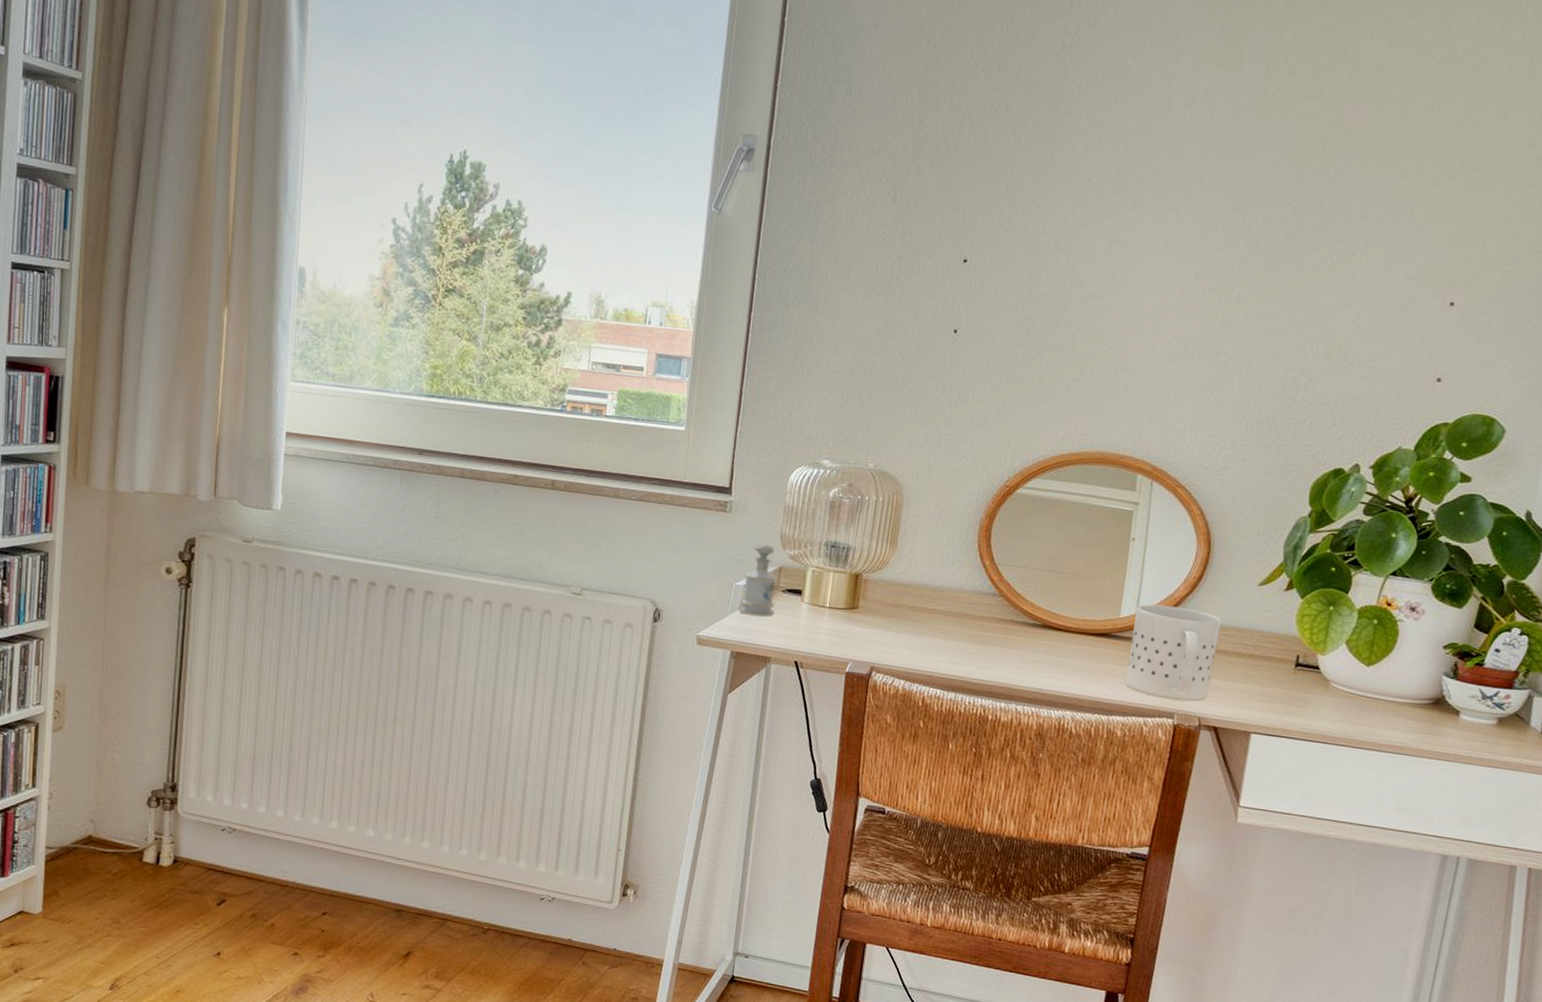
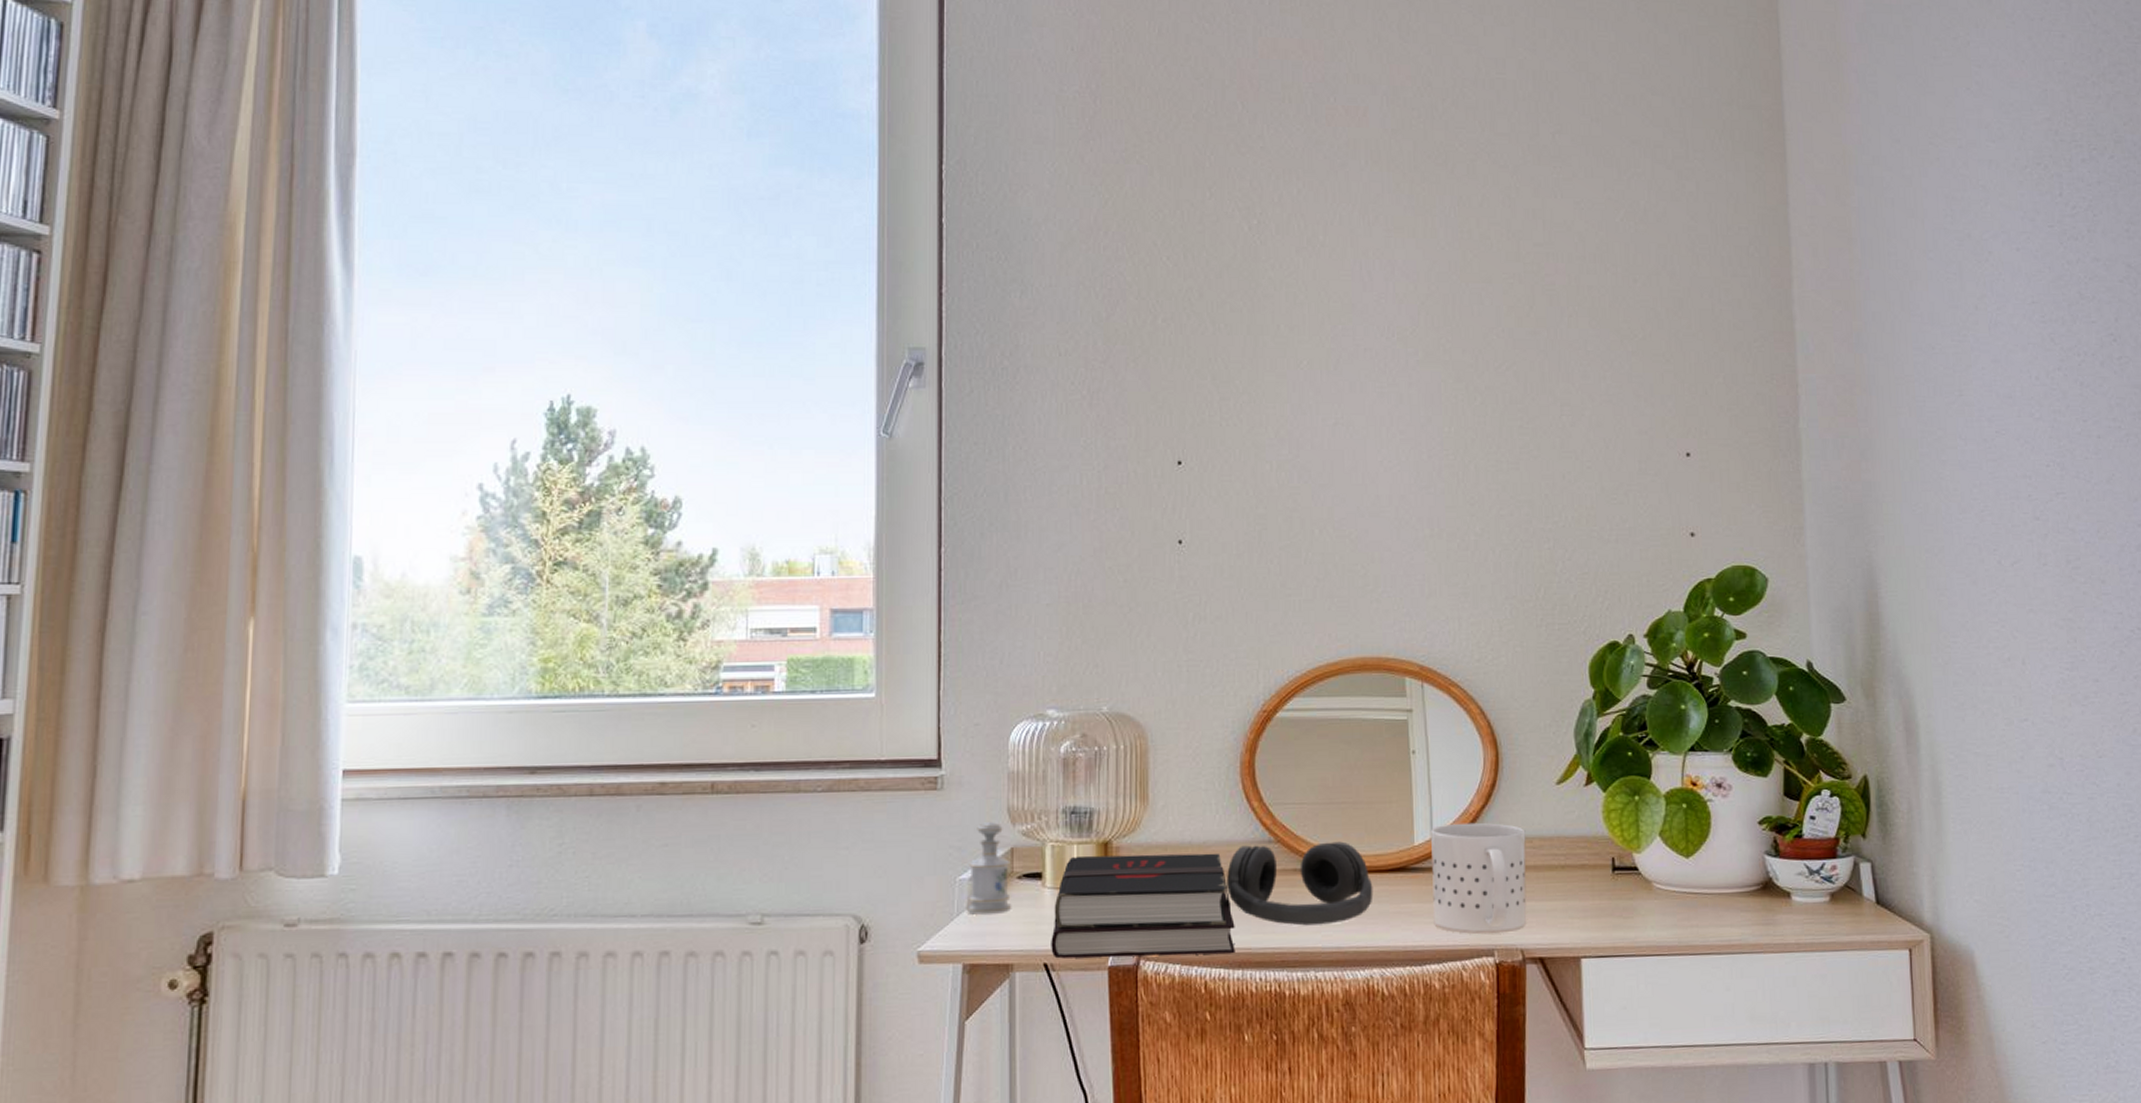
hardback book: none [802,581,955,680] -> present [1051,853,1235,959]
headphones: none [952,594,1078,670] -> present [1227,841,1373,926]

